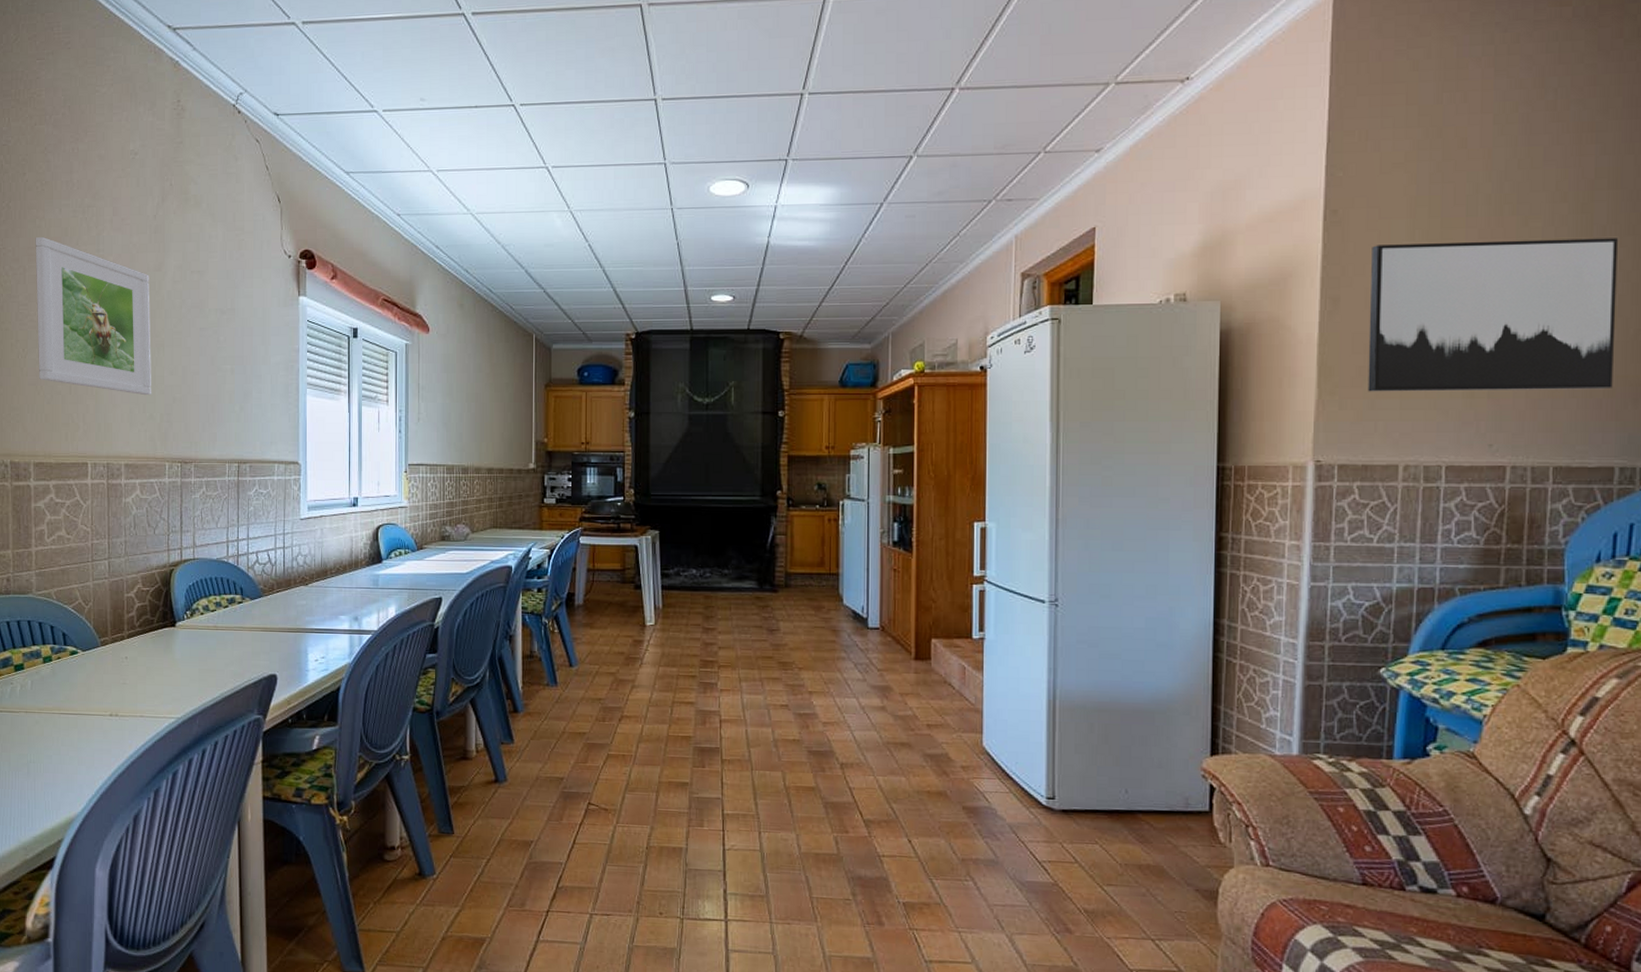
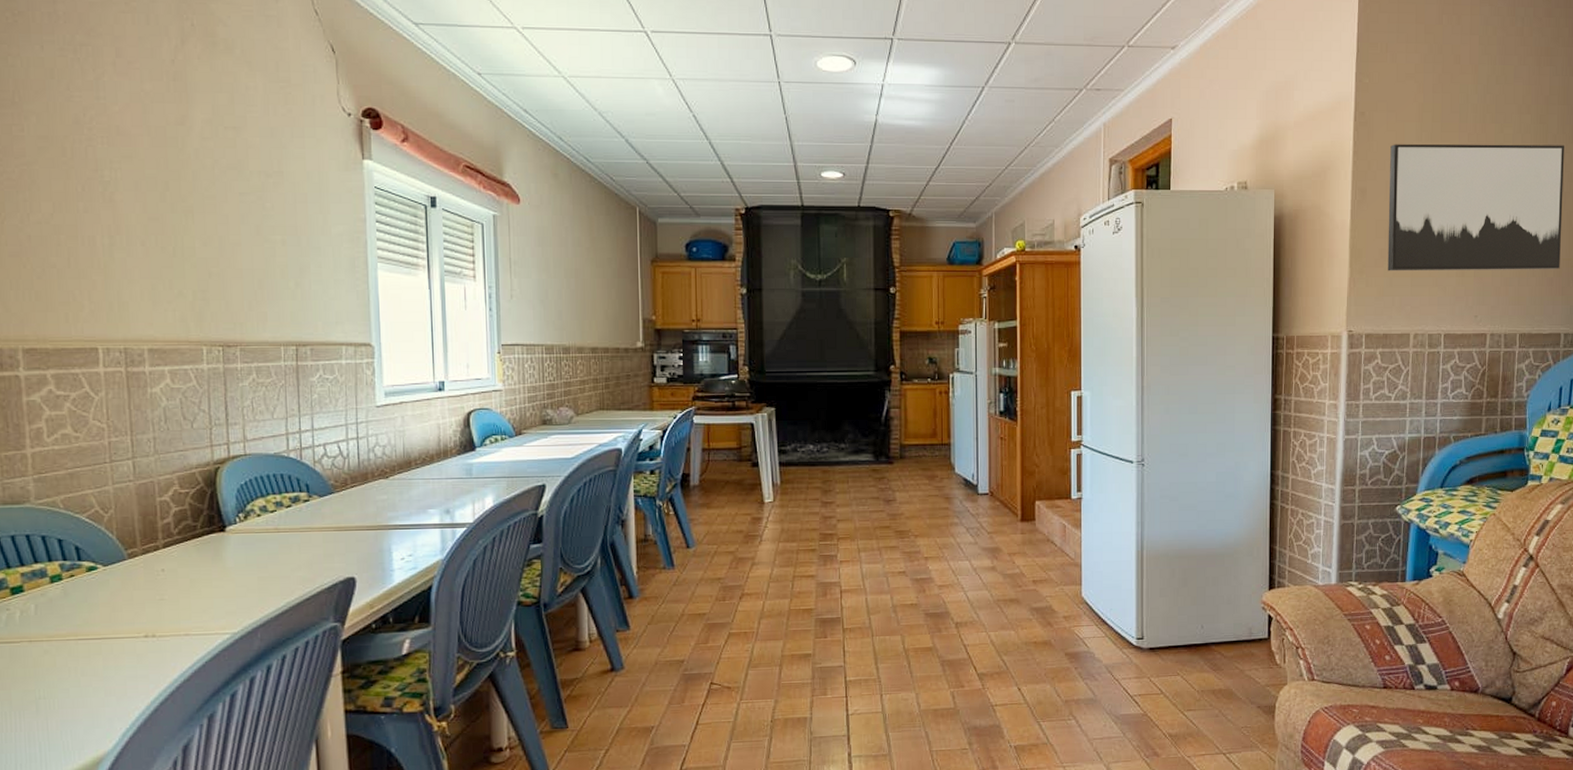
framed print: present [35,237,151,396] -> none [8,79,179,270]

